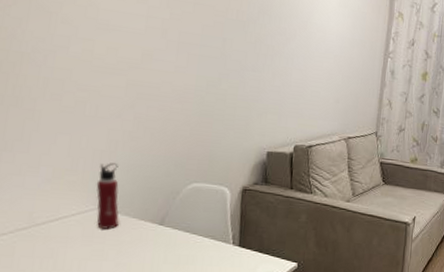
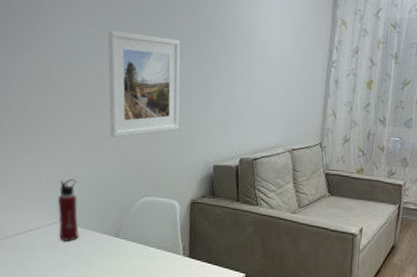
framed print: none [157,8,236,121] -> present [107,30,181,138]

